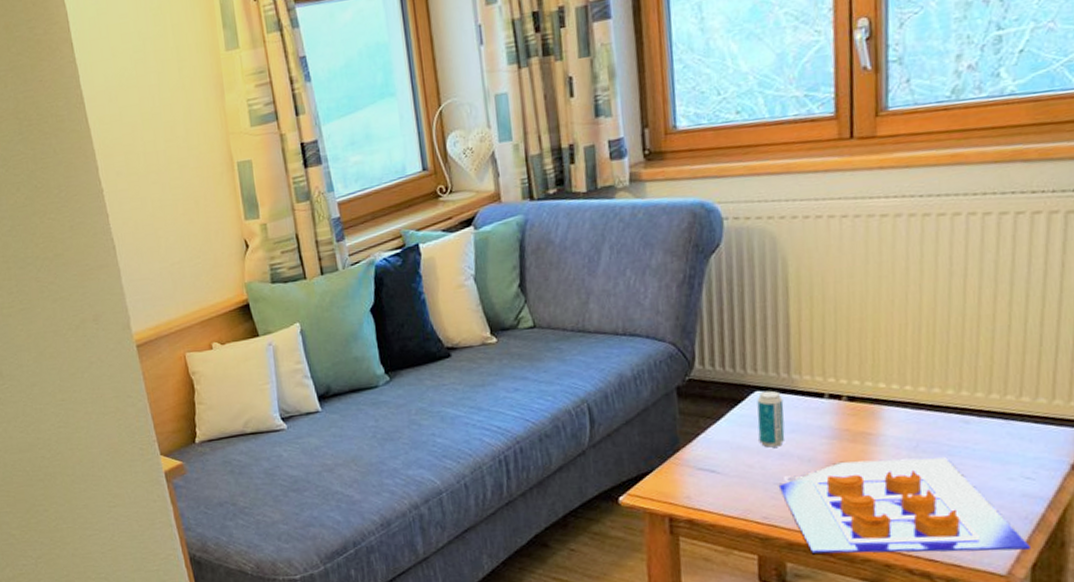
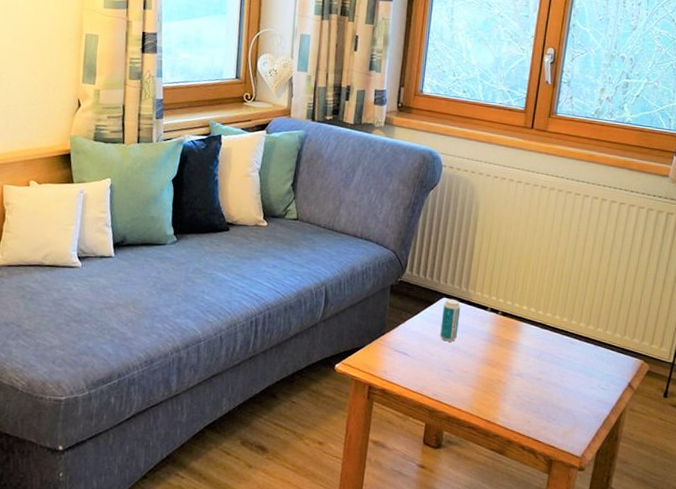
poster: present [778,457,1030,554] -> none [447,360,597,441]

